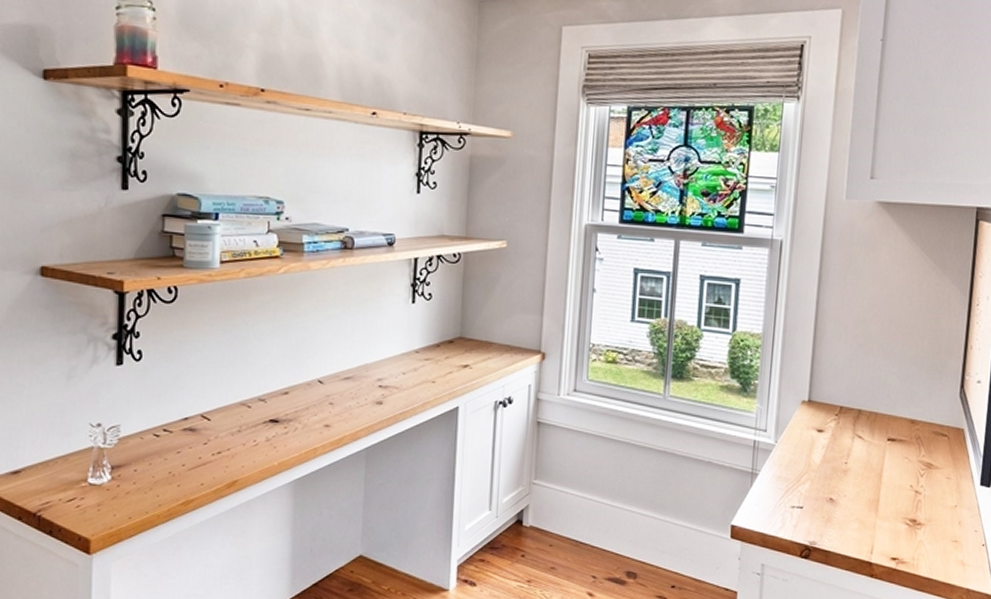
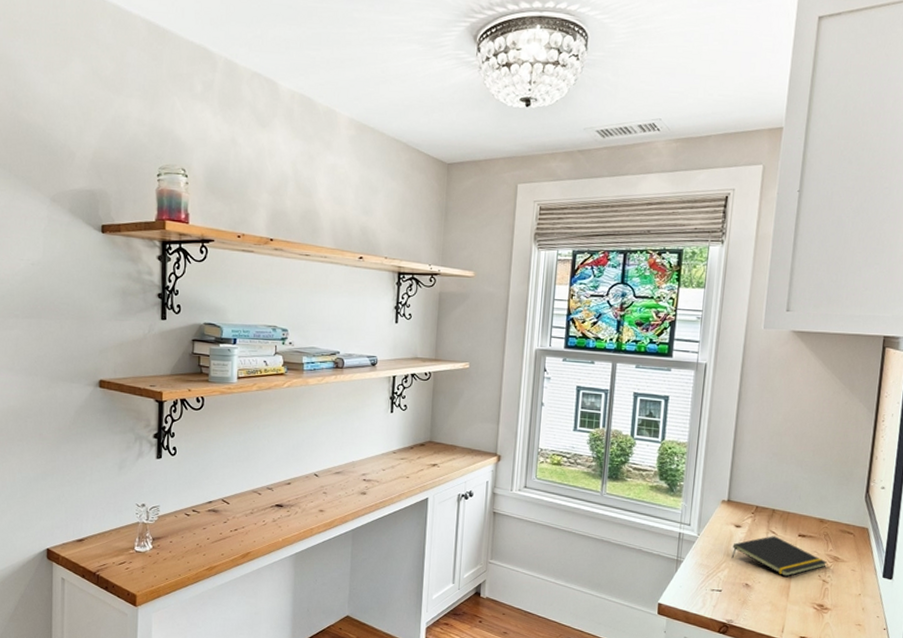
notepad: none [813,441,919,488] -> present [731,536,827,577]

